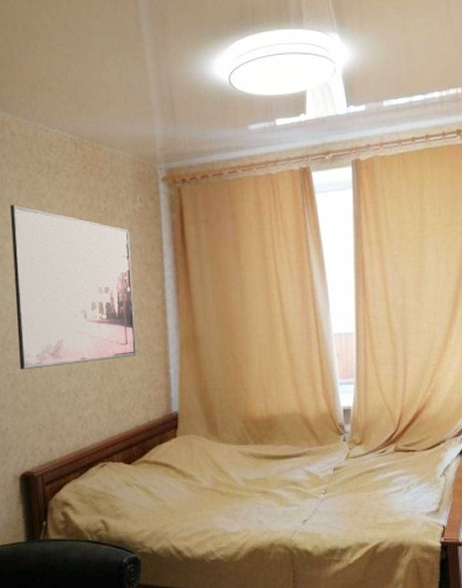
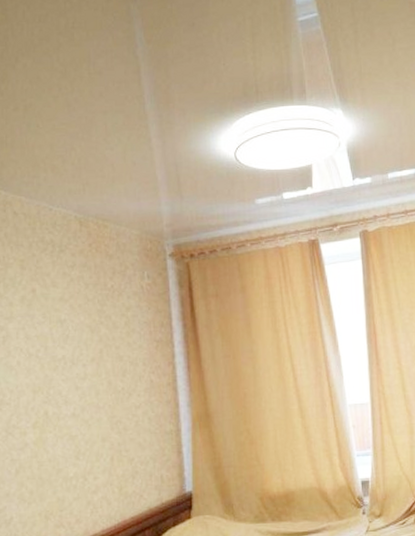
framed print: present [9,205,137,370] -> none [12,285,148,455]

